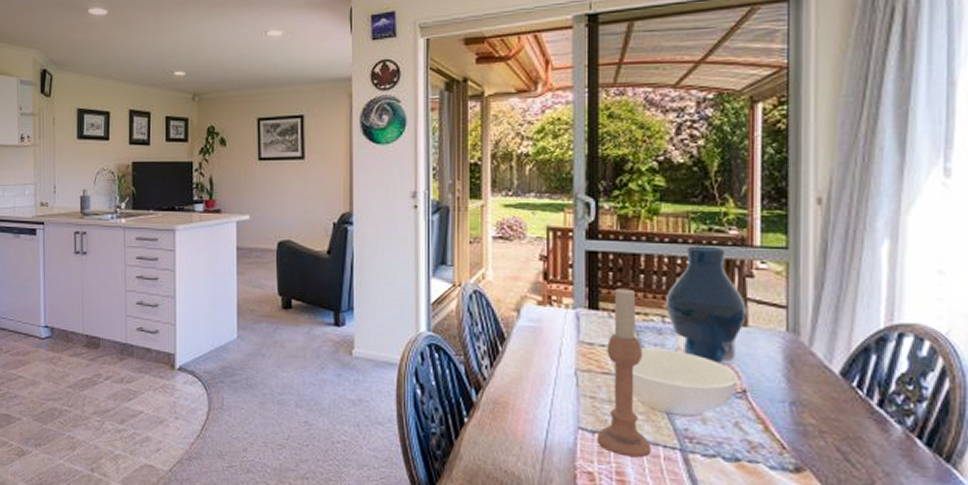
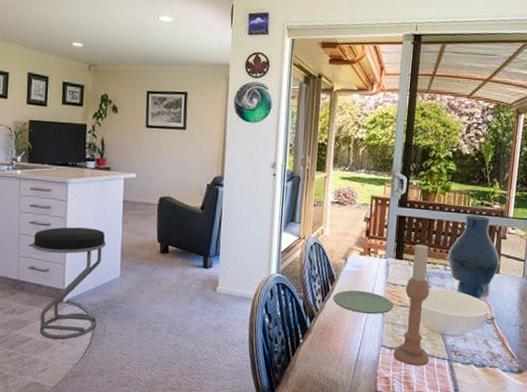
stool: none [139,281,220,414] -> present [32,227,107,340]
plate: none [504,352,591,384] -> present [333,290,394,314]

